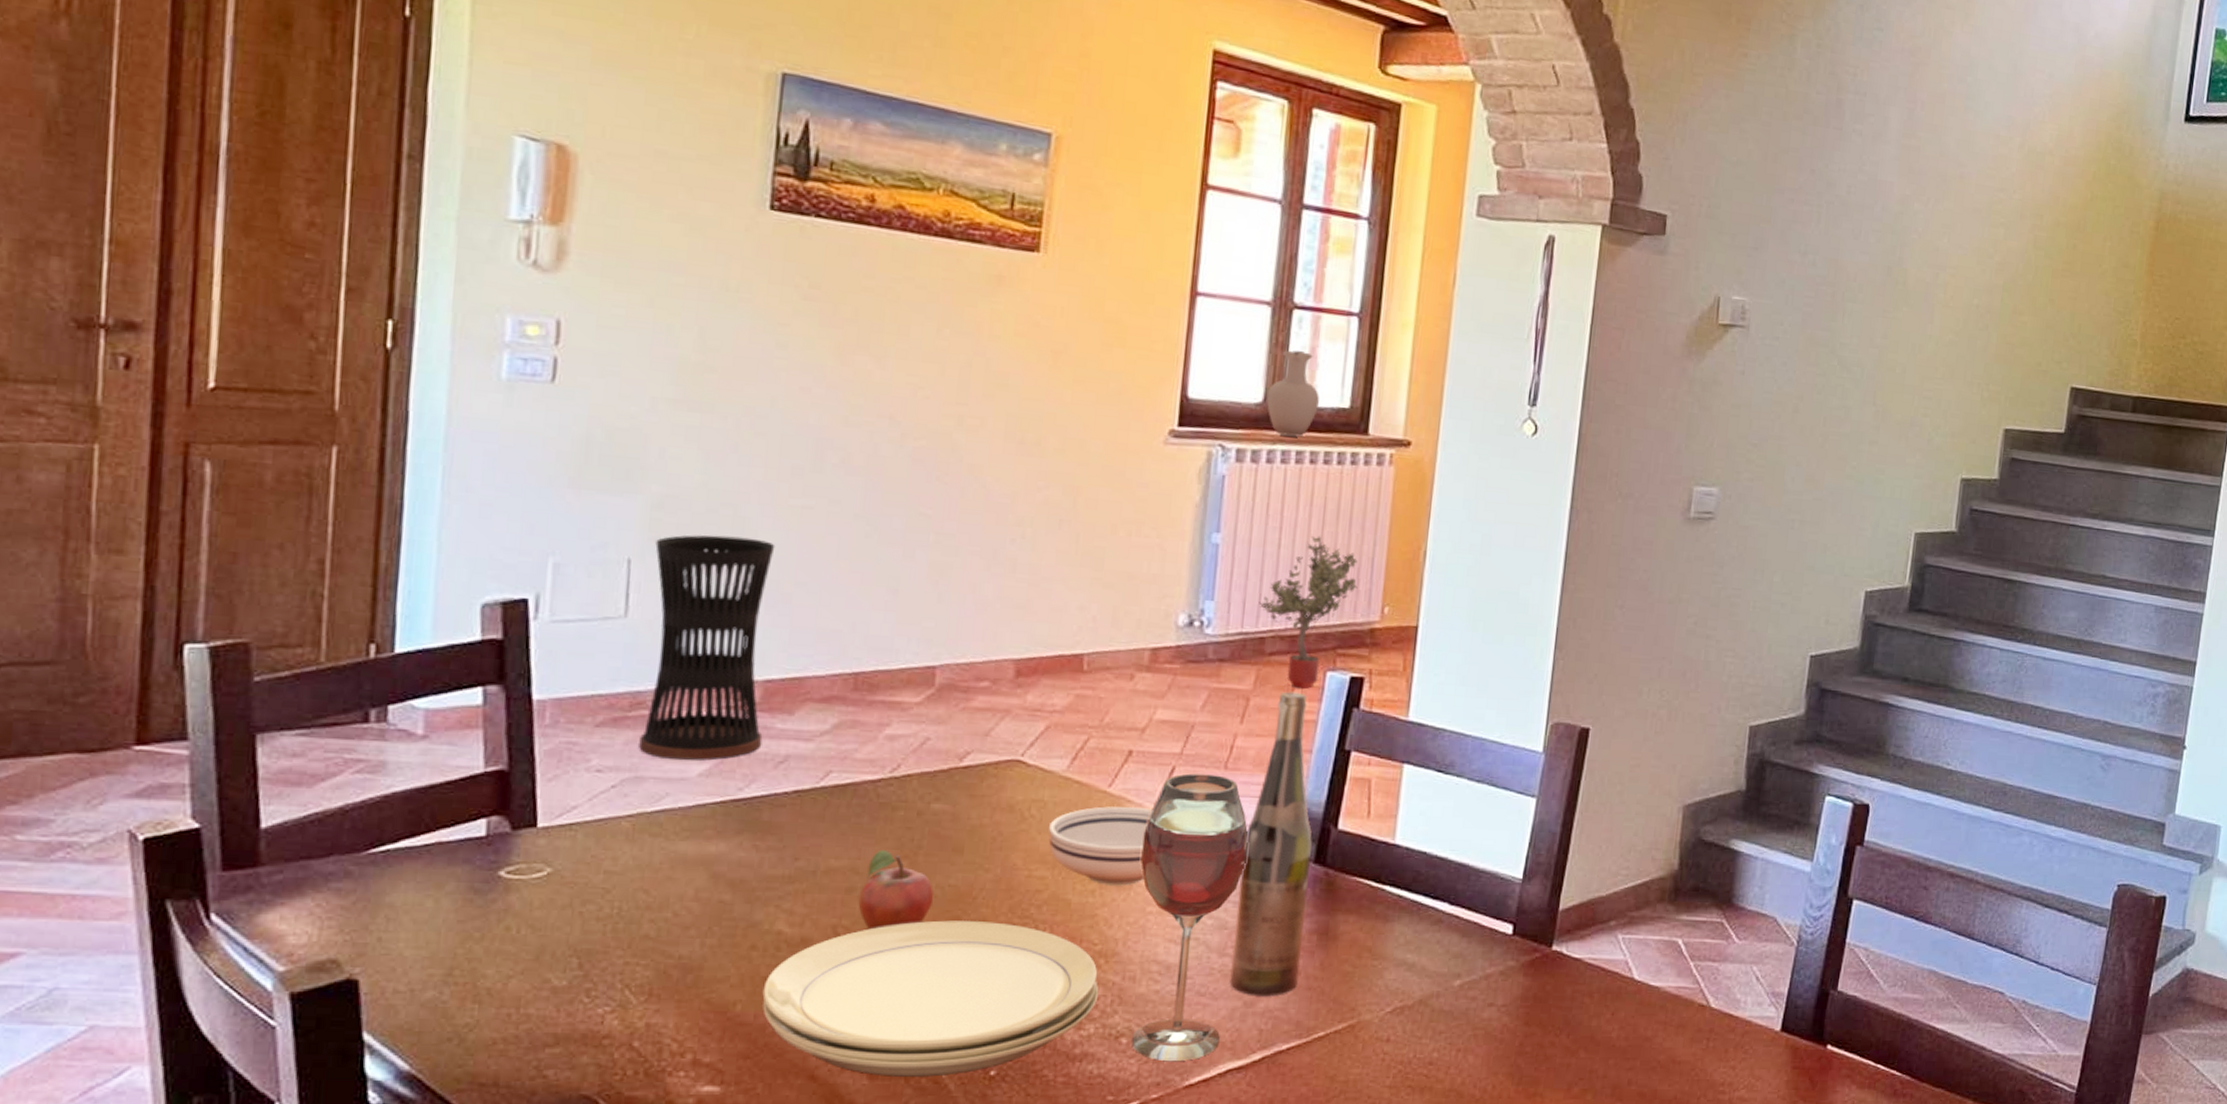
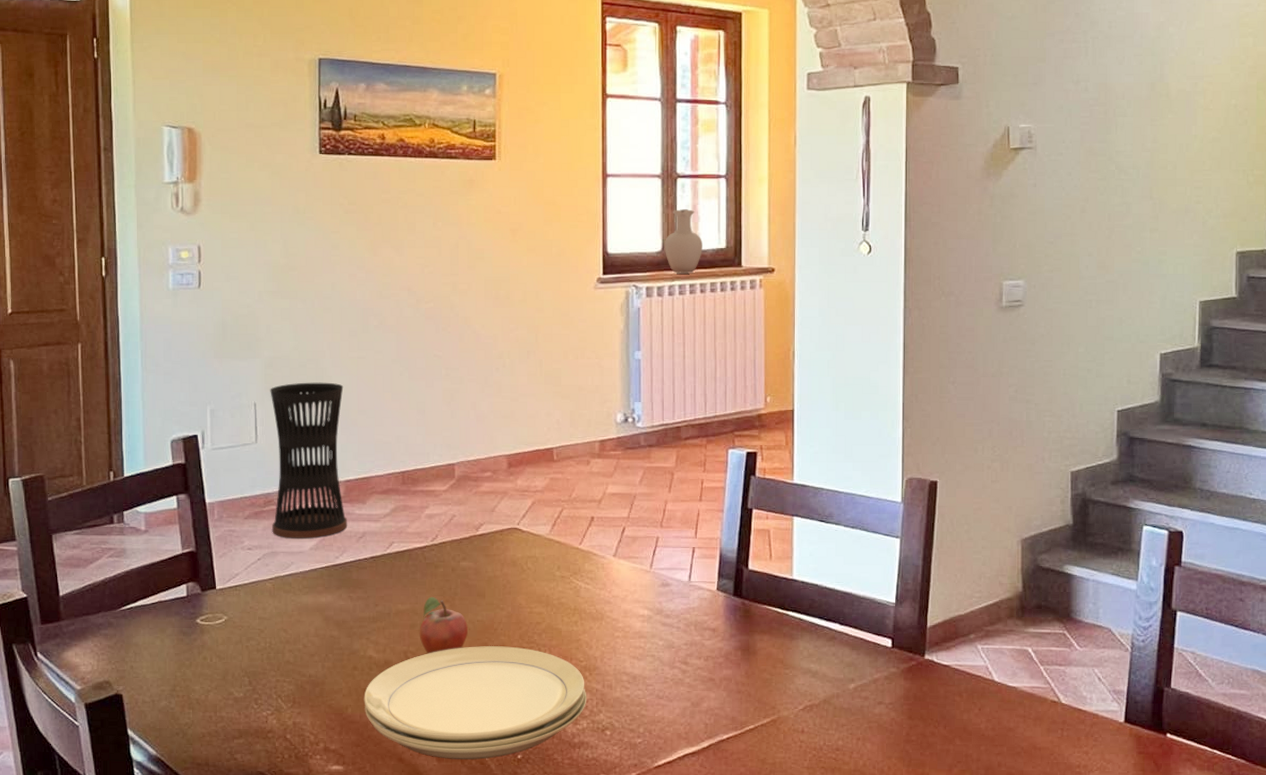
bowl: present [1048,806,1152,885] -> none [540,558,612,616]
wineglass: present [1132,773,1249,1061] -> none [607,532,683,748]
wine bottle: present [1230,691,1312,995] -> none [680,466,731,698]
potted tree: present [1259,535,1358,689] -> none [673,347,745,463]

